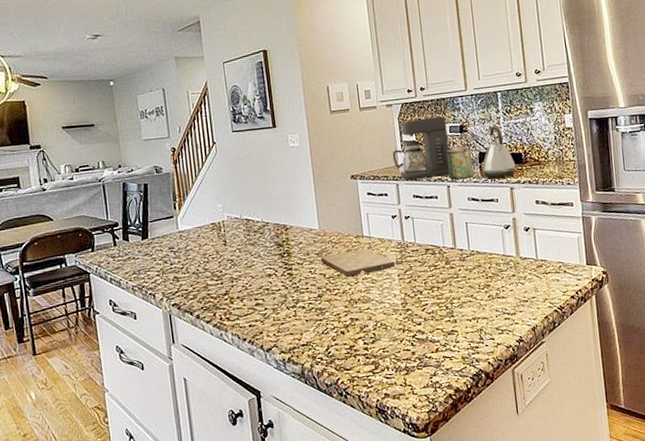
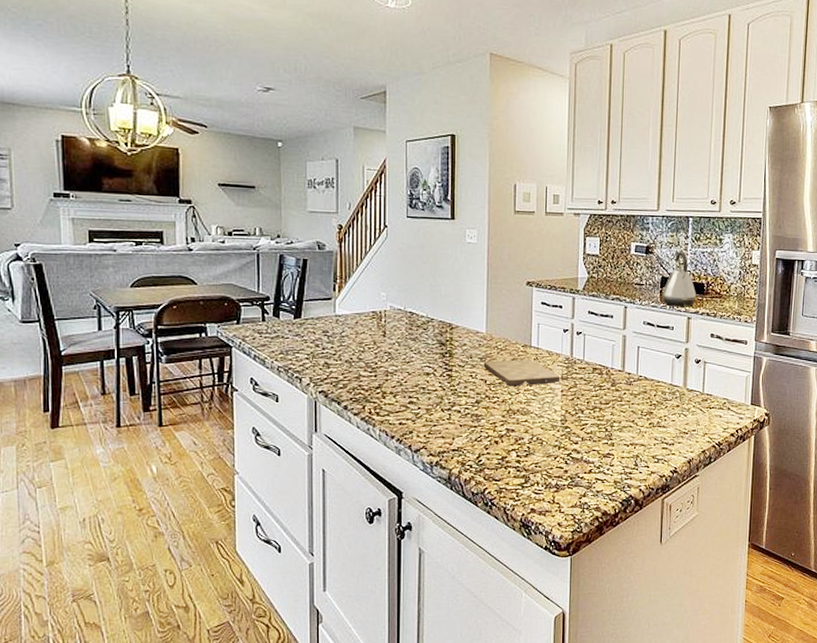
coffee maker: present [392,116,450,180] -> none [572,232,633,296]
canister: present [446,145,474,180] -> none [627,266,654,302]

